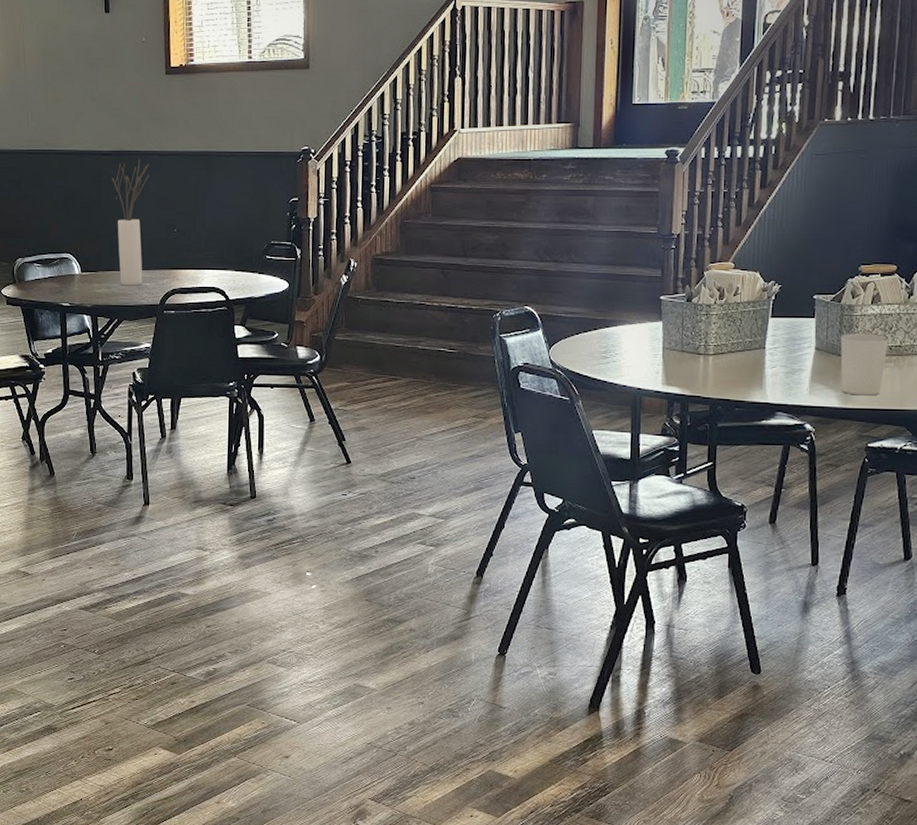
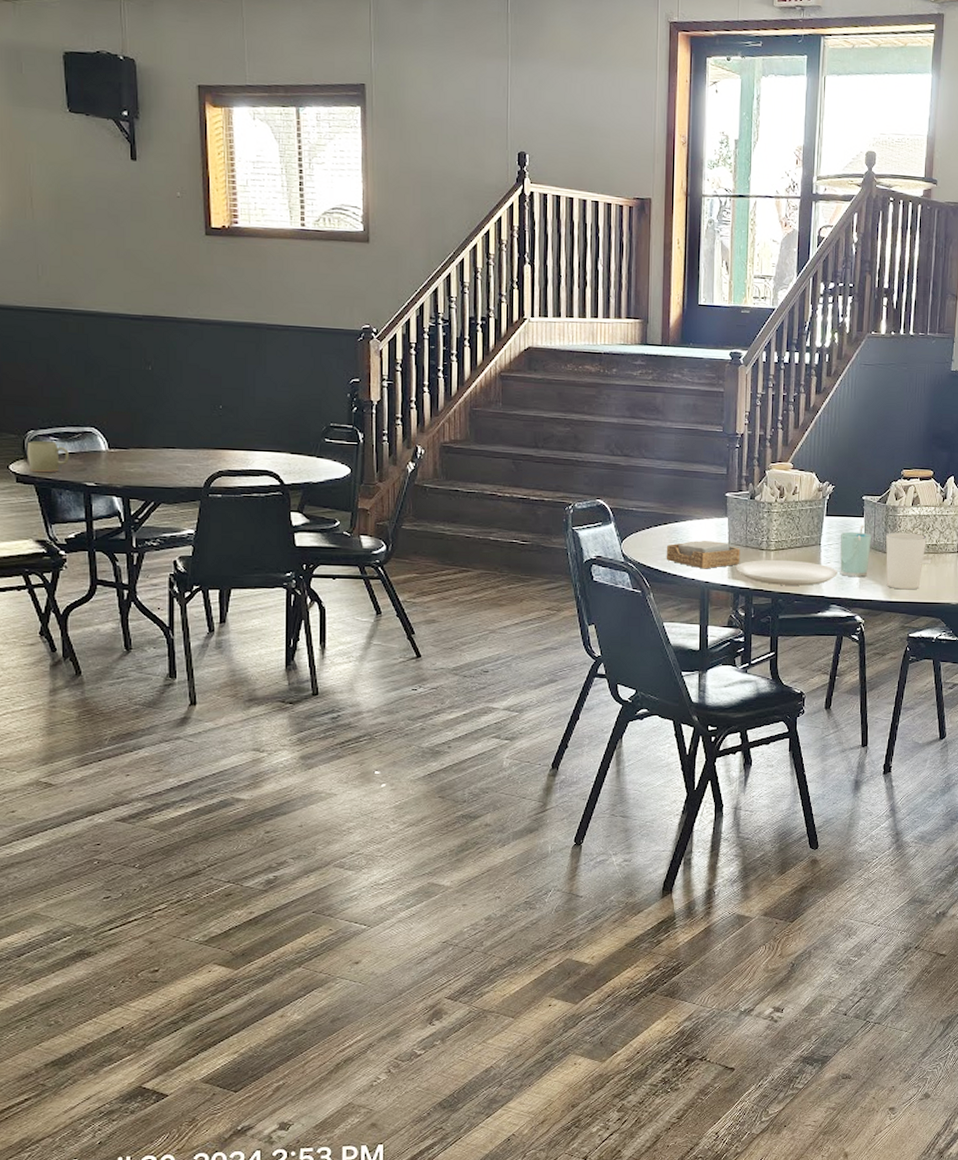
mug: none [15,267,49,296] -> present [26,440,69,473]
vase: present [112,159,150,286] -> none [144,327,189,466]
napkin holder: none [596,346,676,375] -> present [666,540,740,569]
plate: none [671,364,784,392] -> present [736,559,838,586]
cup: none [787,326,824,383] -> present [840,525,871,578]

